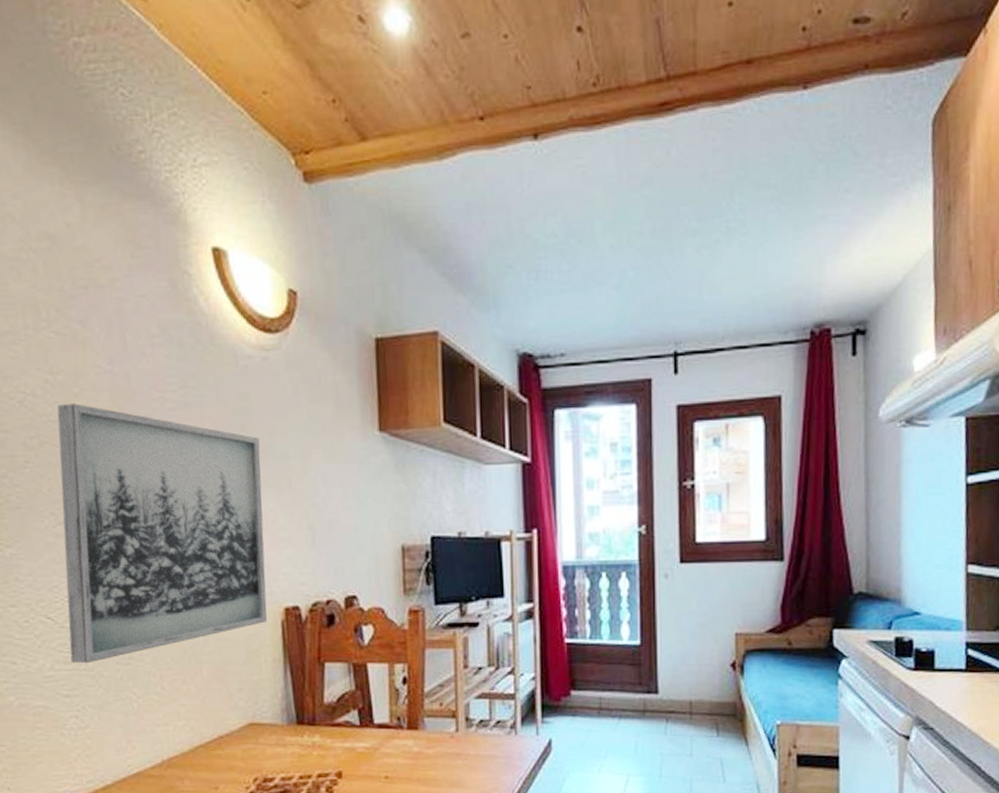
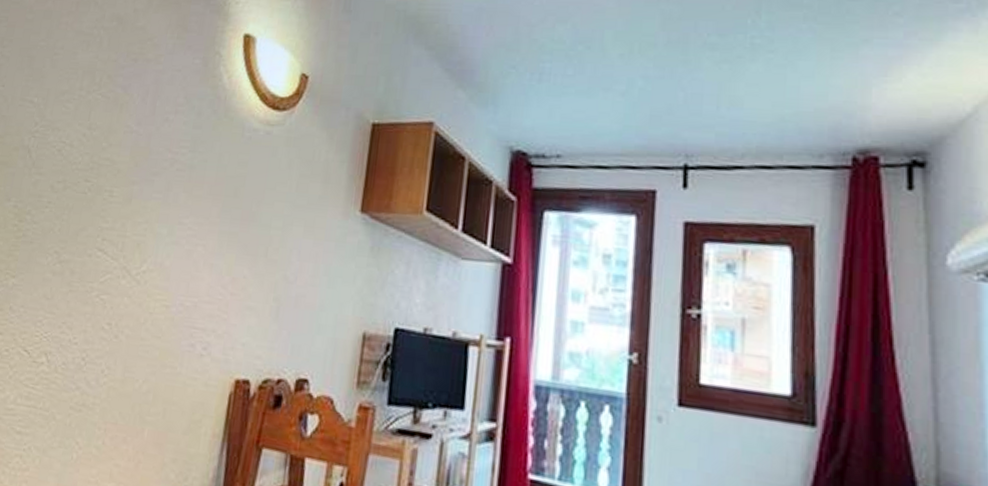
wall art: present [57,403,267,664] -> none [32,155,248,403]

